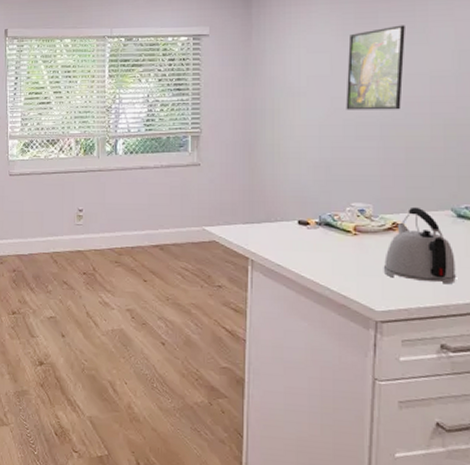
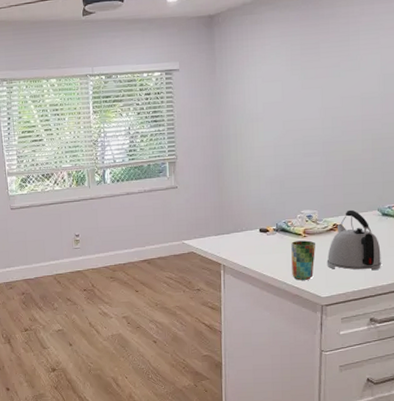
cup: none [338,239,369,288] -> present [291,240,315,280]
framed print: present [346,25,405,110] -> none [295,53,342,132]

